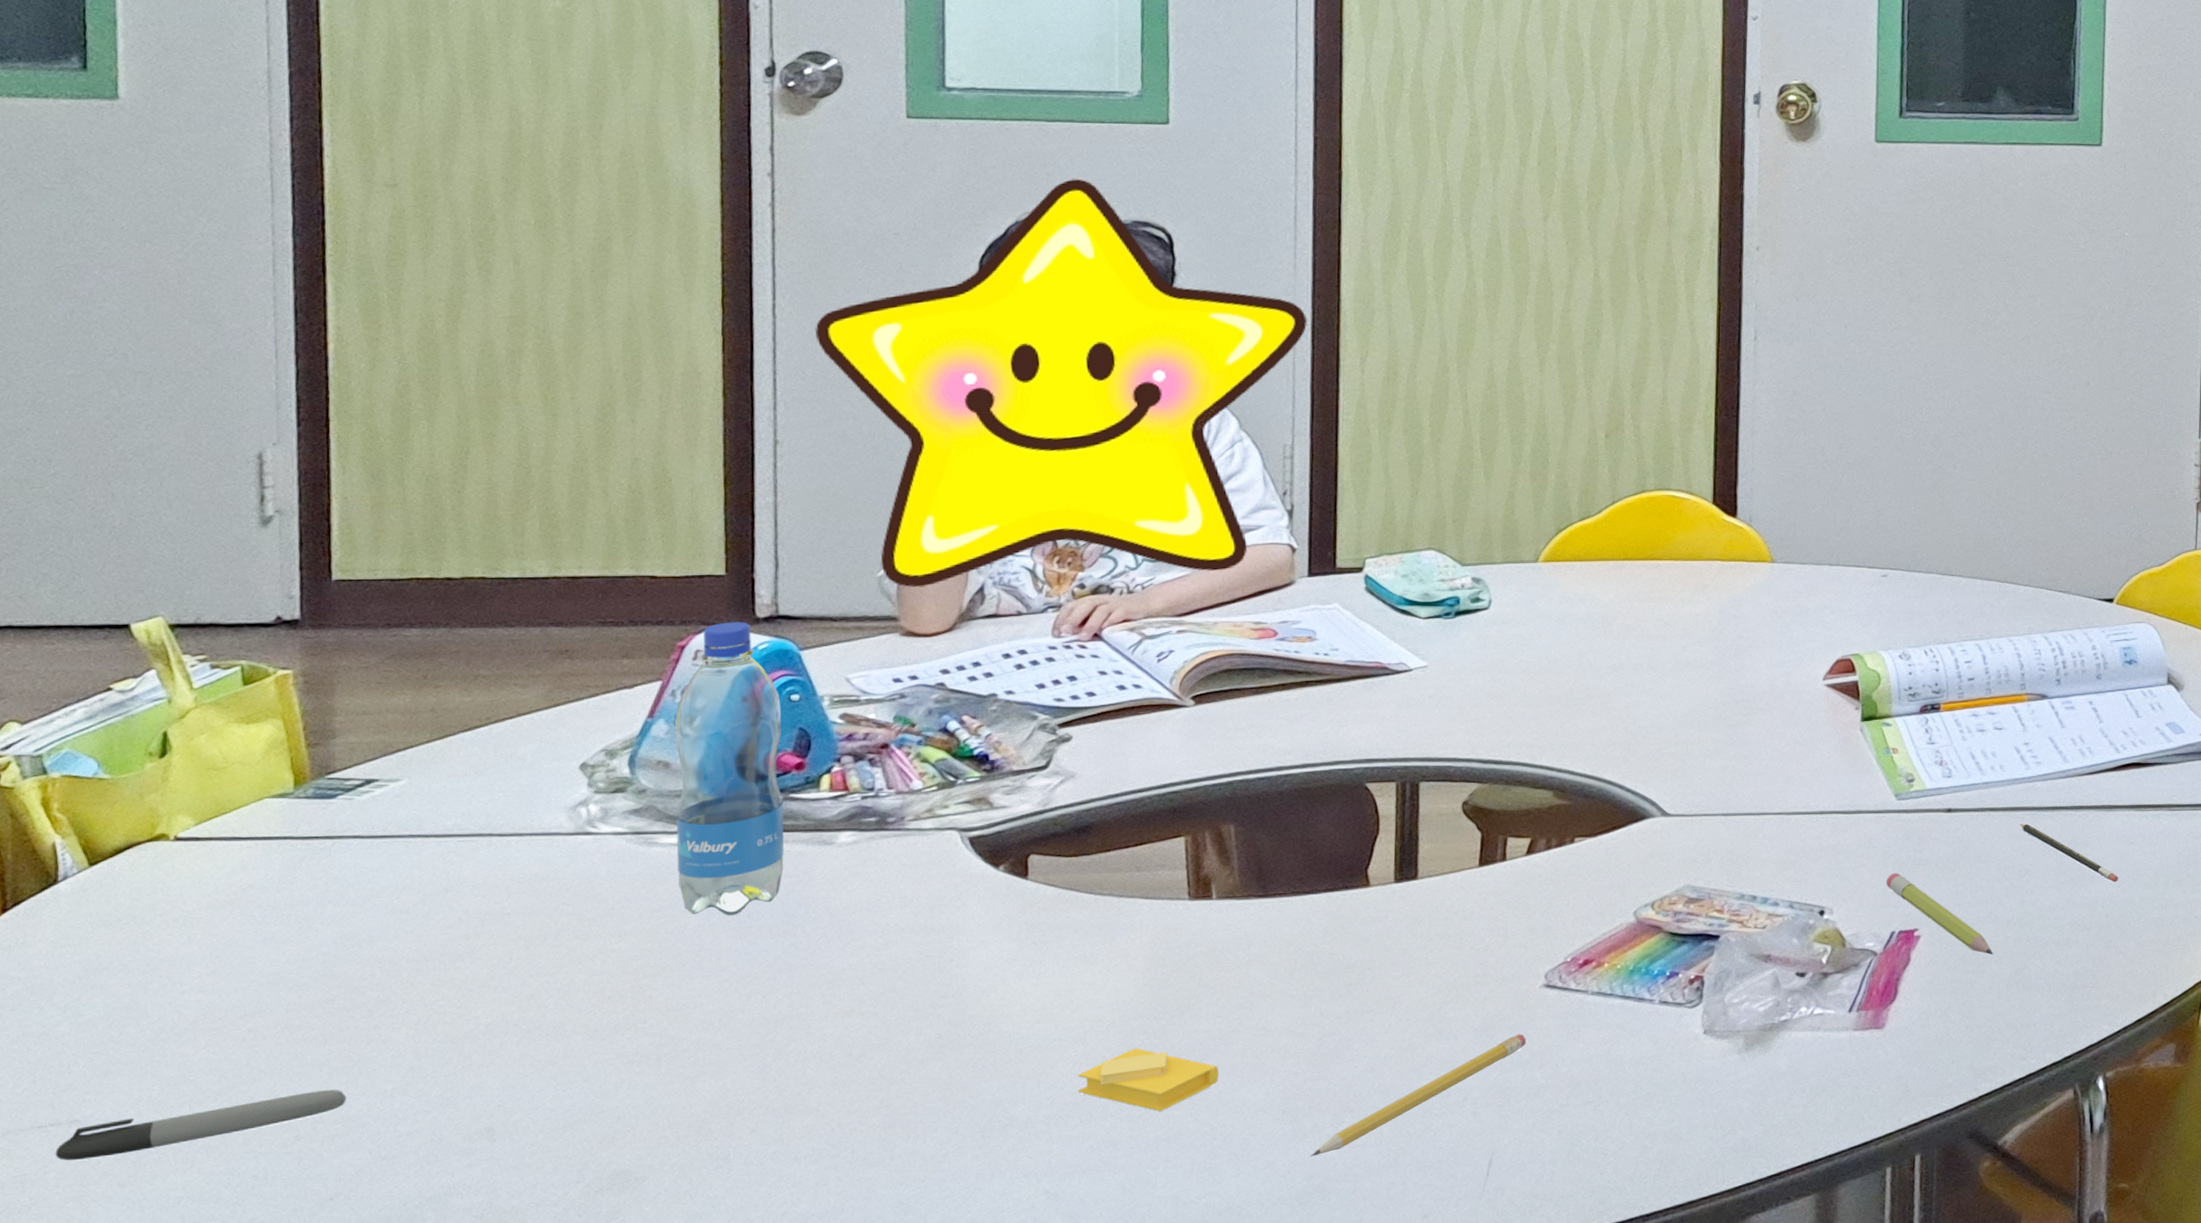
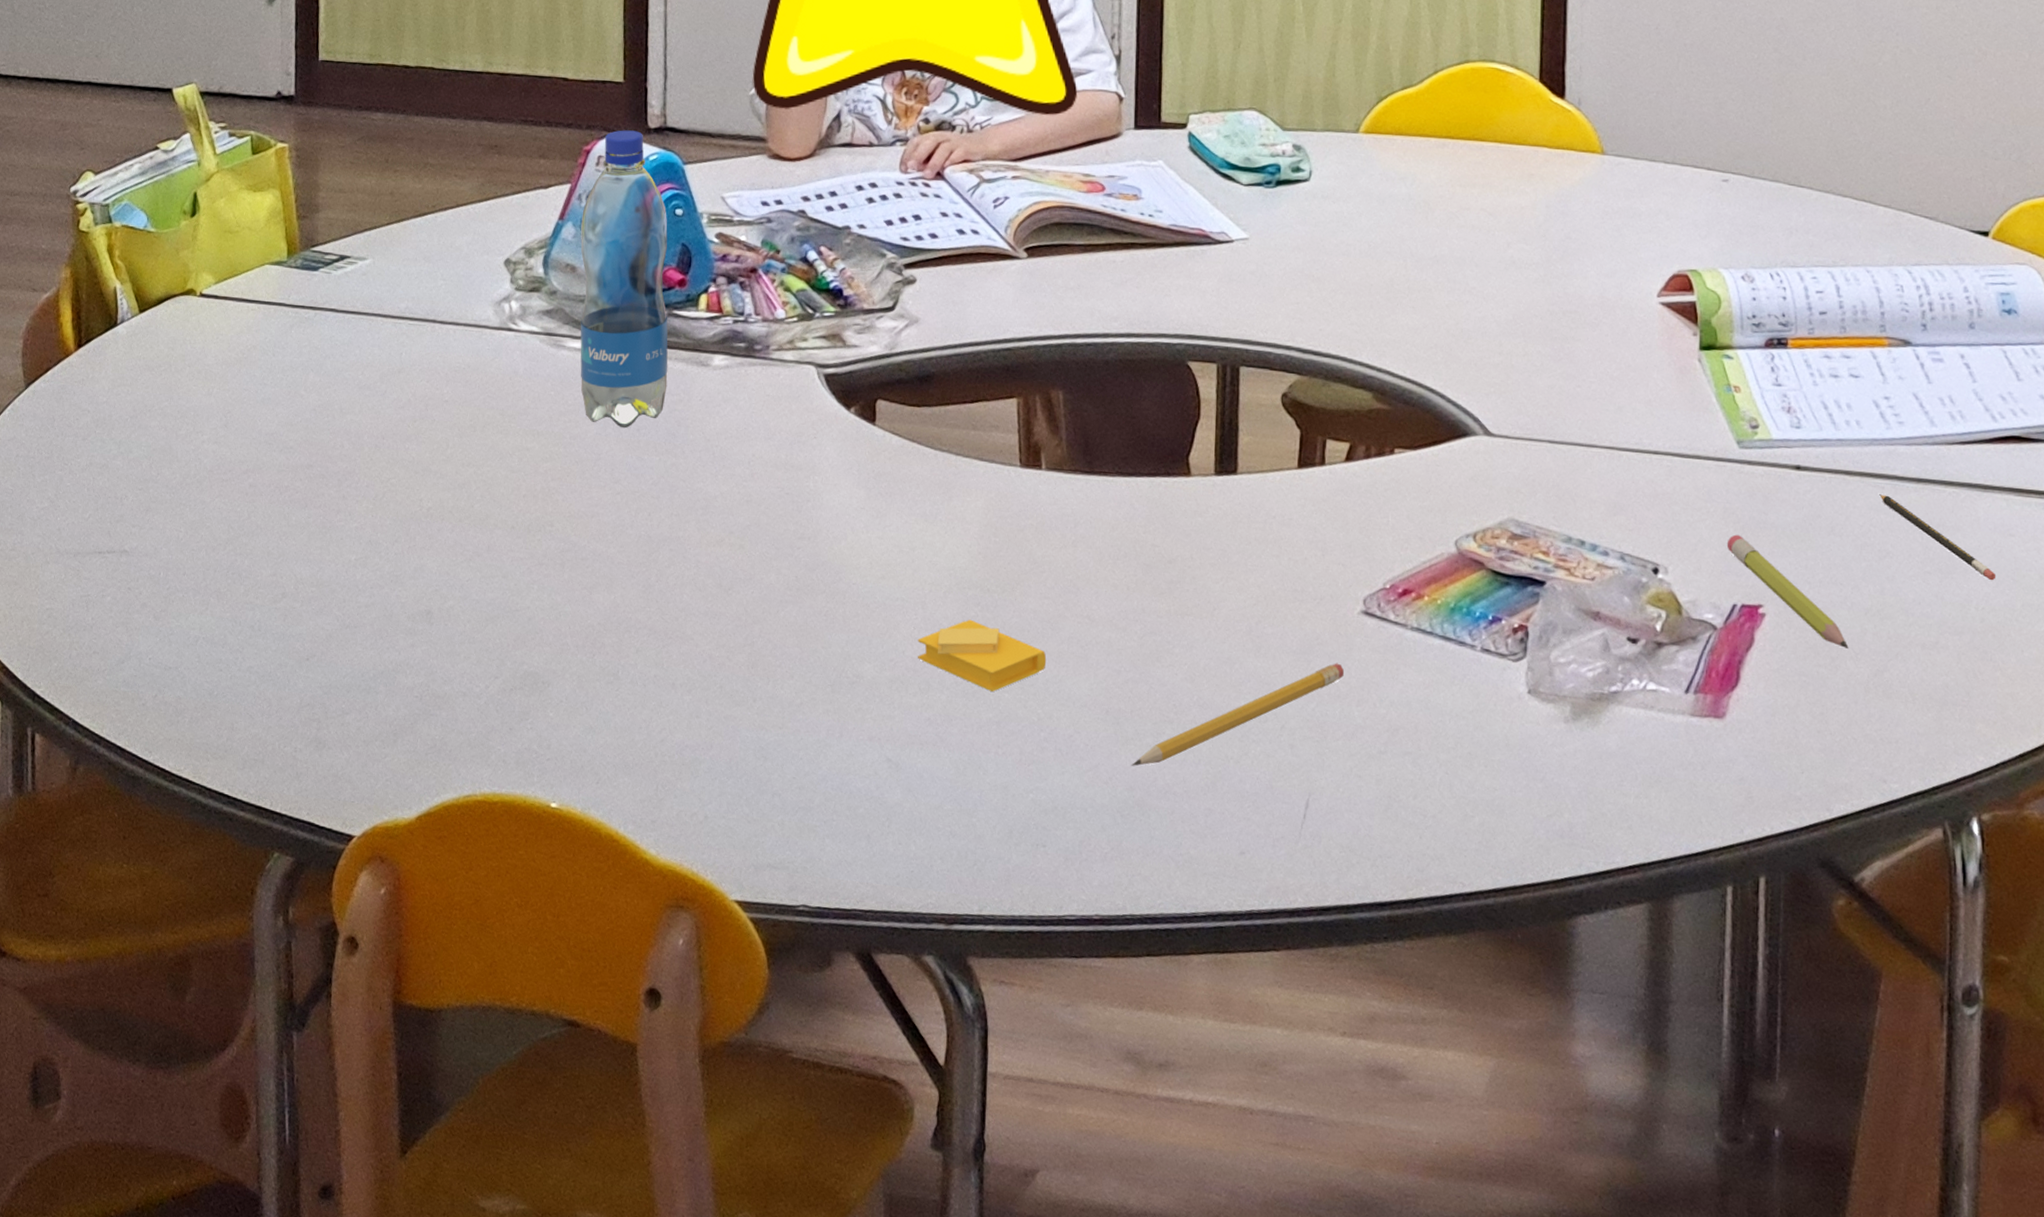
marker pen: present [55,1089,347,1161] -> none [110,552,321,589]

